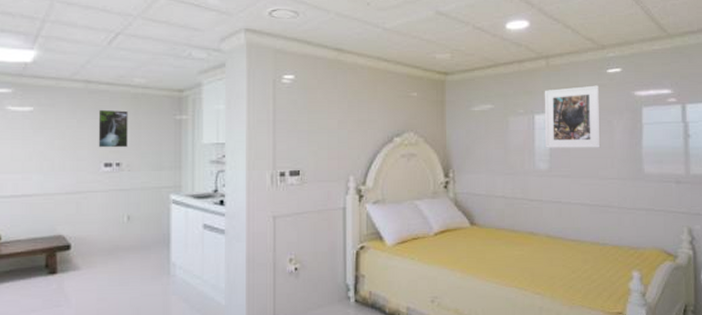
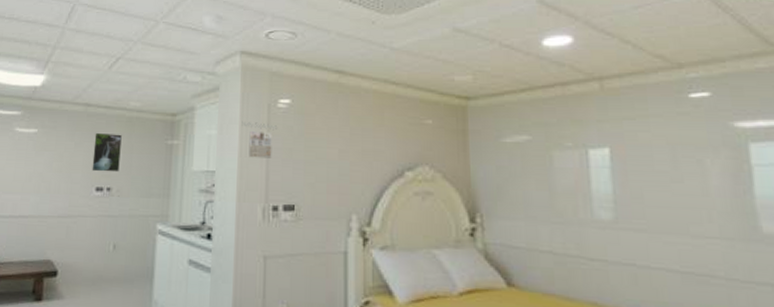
calendar: none [249,95,283,130] -> present [241,121,278,158]
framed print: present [544,85,601,148] -> none [599,113,689,195]

